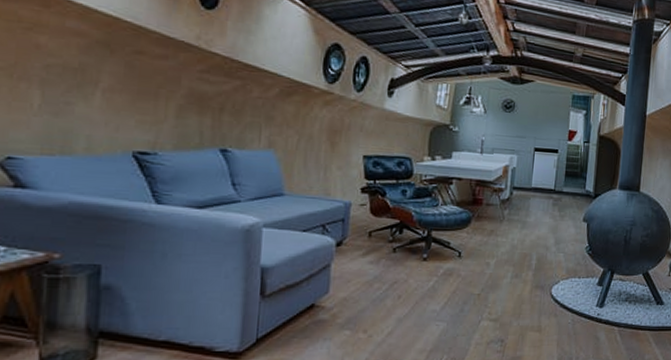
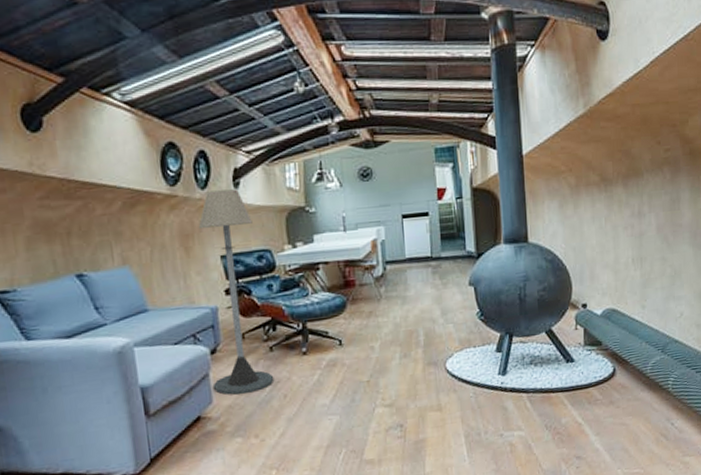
floor lamp: none [332,94,399,290] -> present [198,189,273,396]

